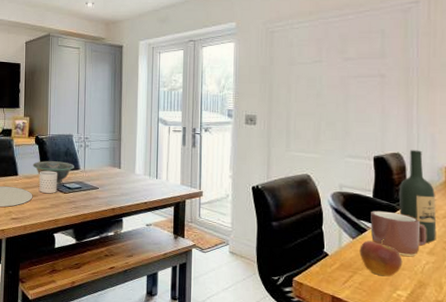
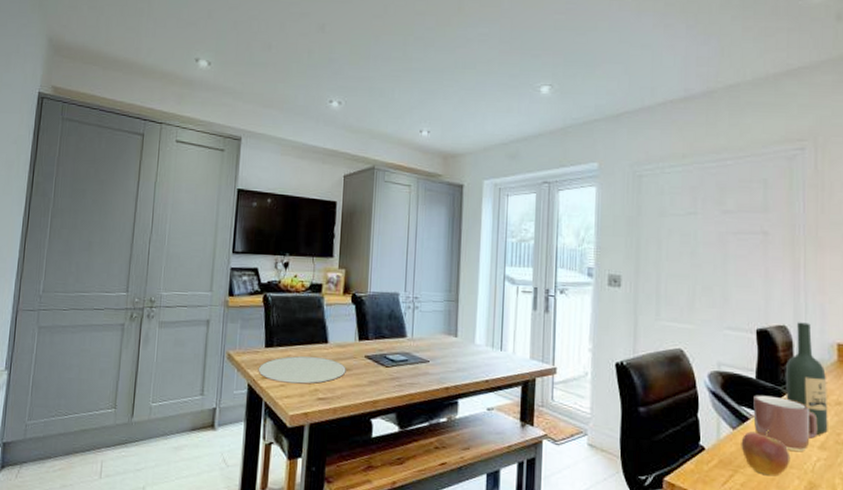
decorative bowl: present [32,161,74,183] -> none [347,325,400,354]
mug: present [38,170,58,194] -> none [353,337,379,368]

